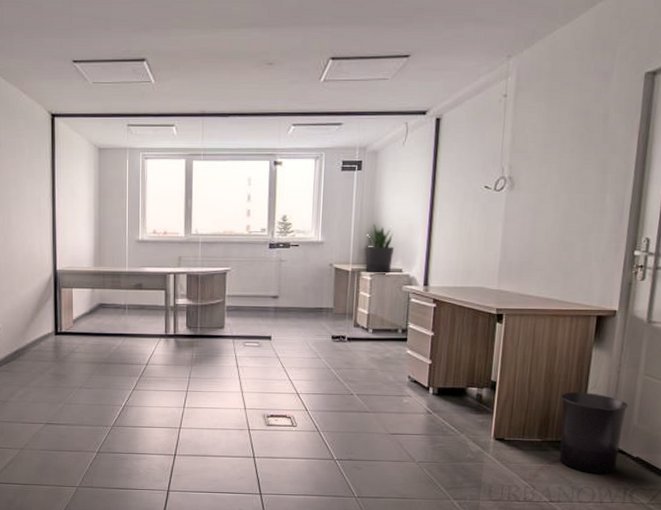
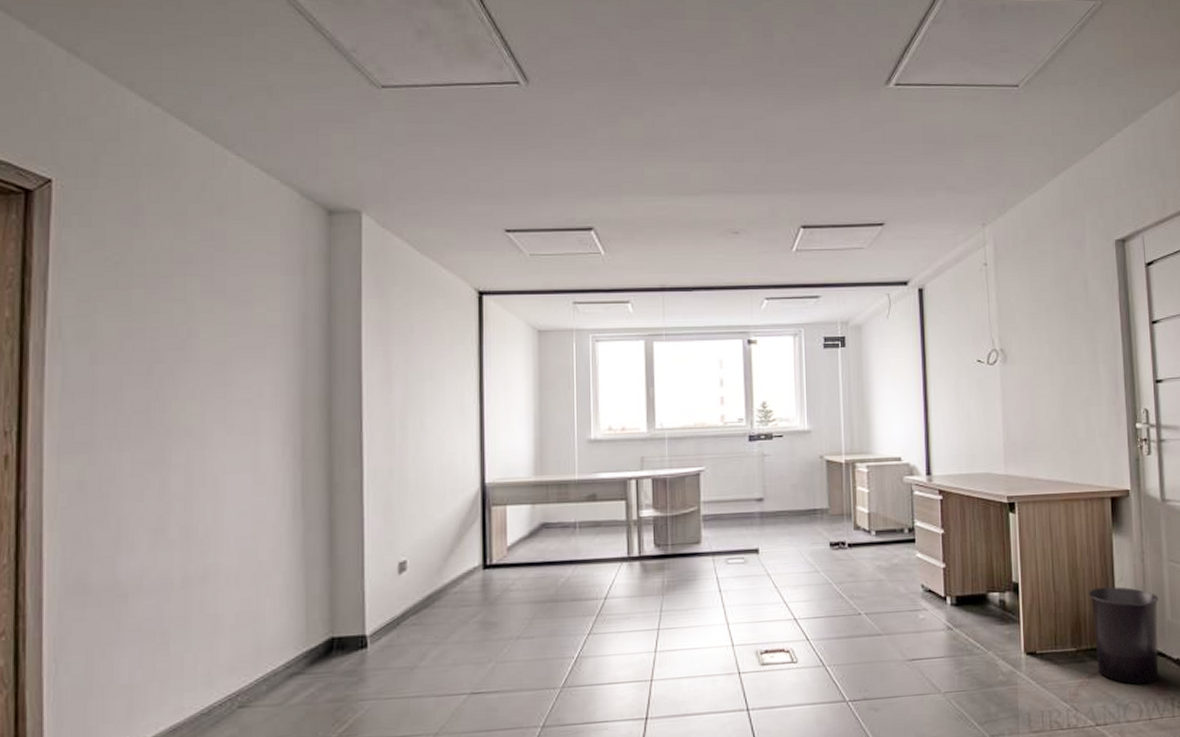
planter: present [365,224,395,273] -> none [858,407,890,464]

